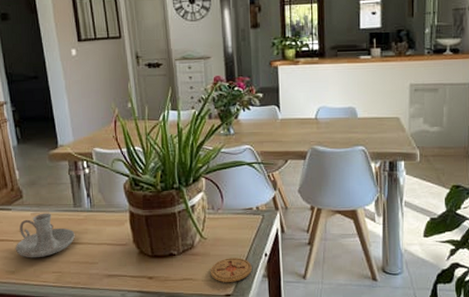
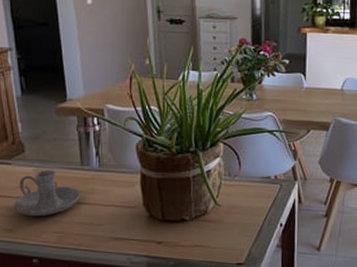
coaster: present [210,258,252,282] -> none [222,226,266,251]

